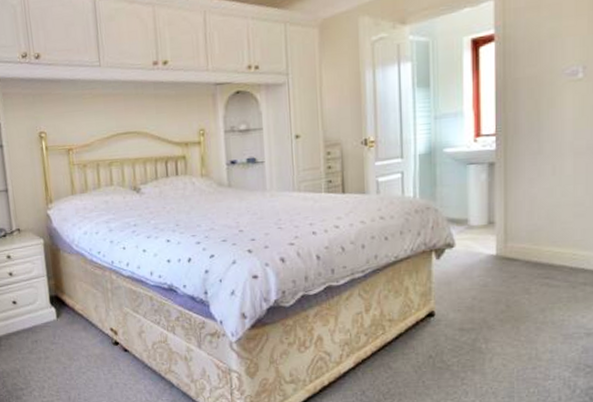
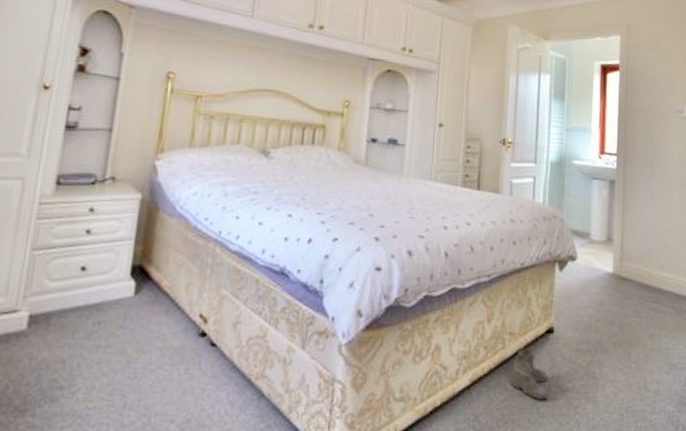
boots: none [393,332,433,375] -> present [510,348,548,401]

